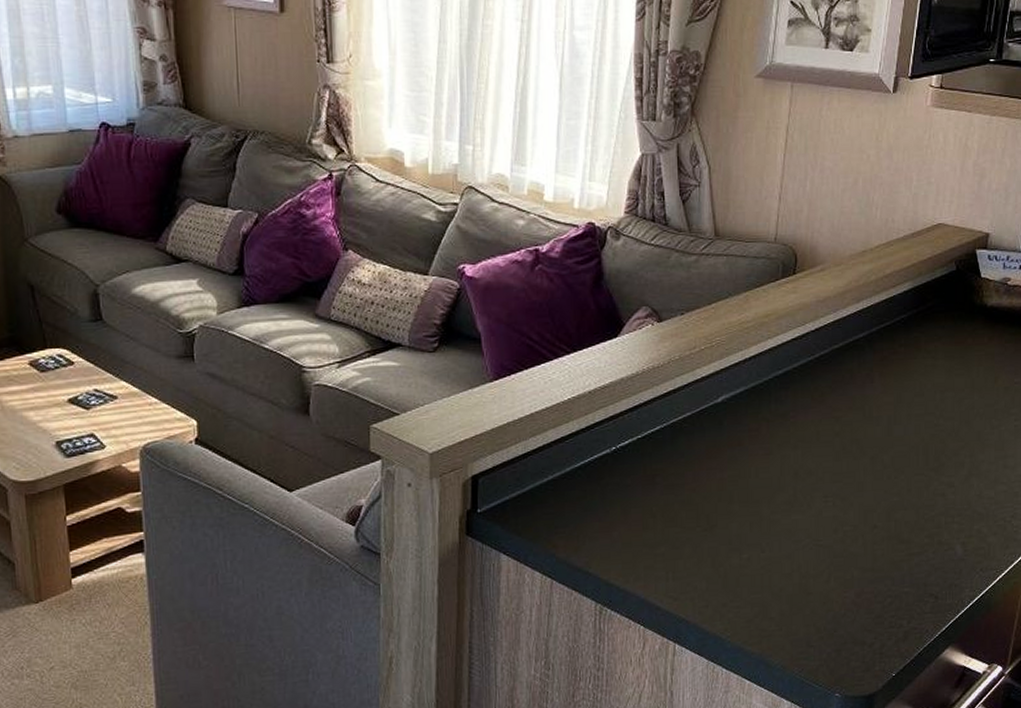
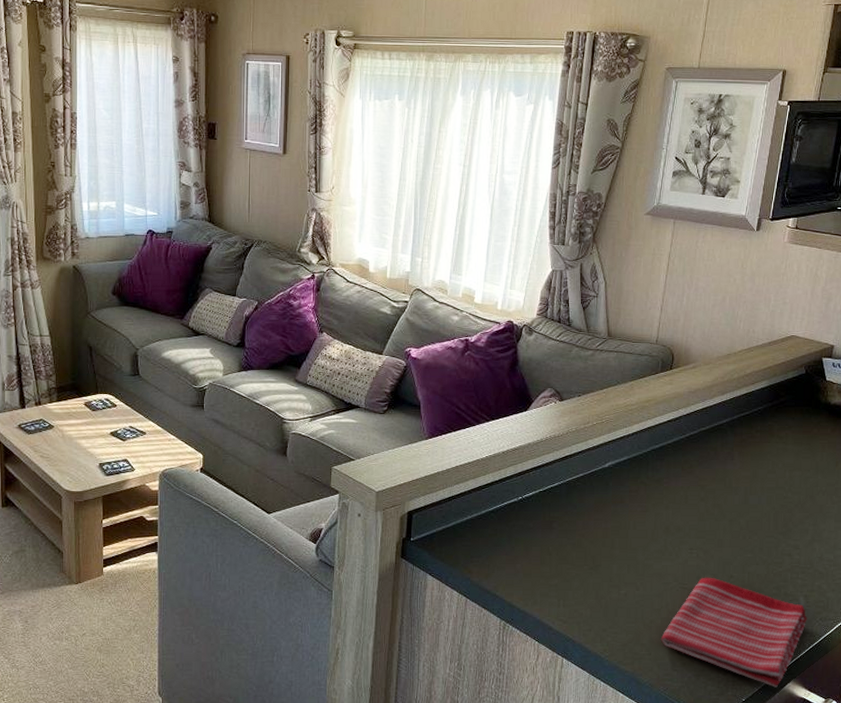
dish towel: none [792,529,966,657] -> present [660,577,807,688]

